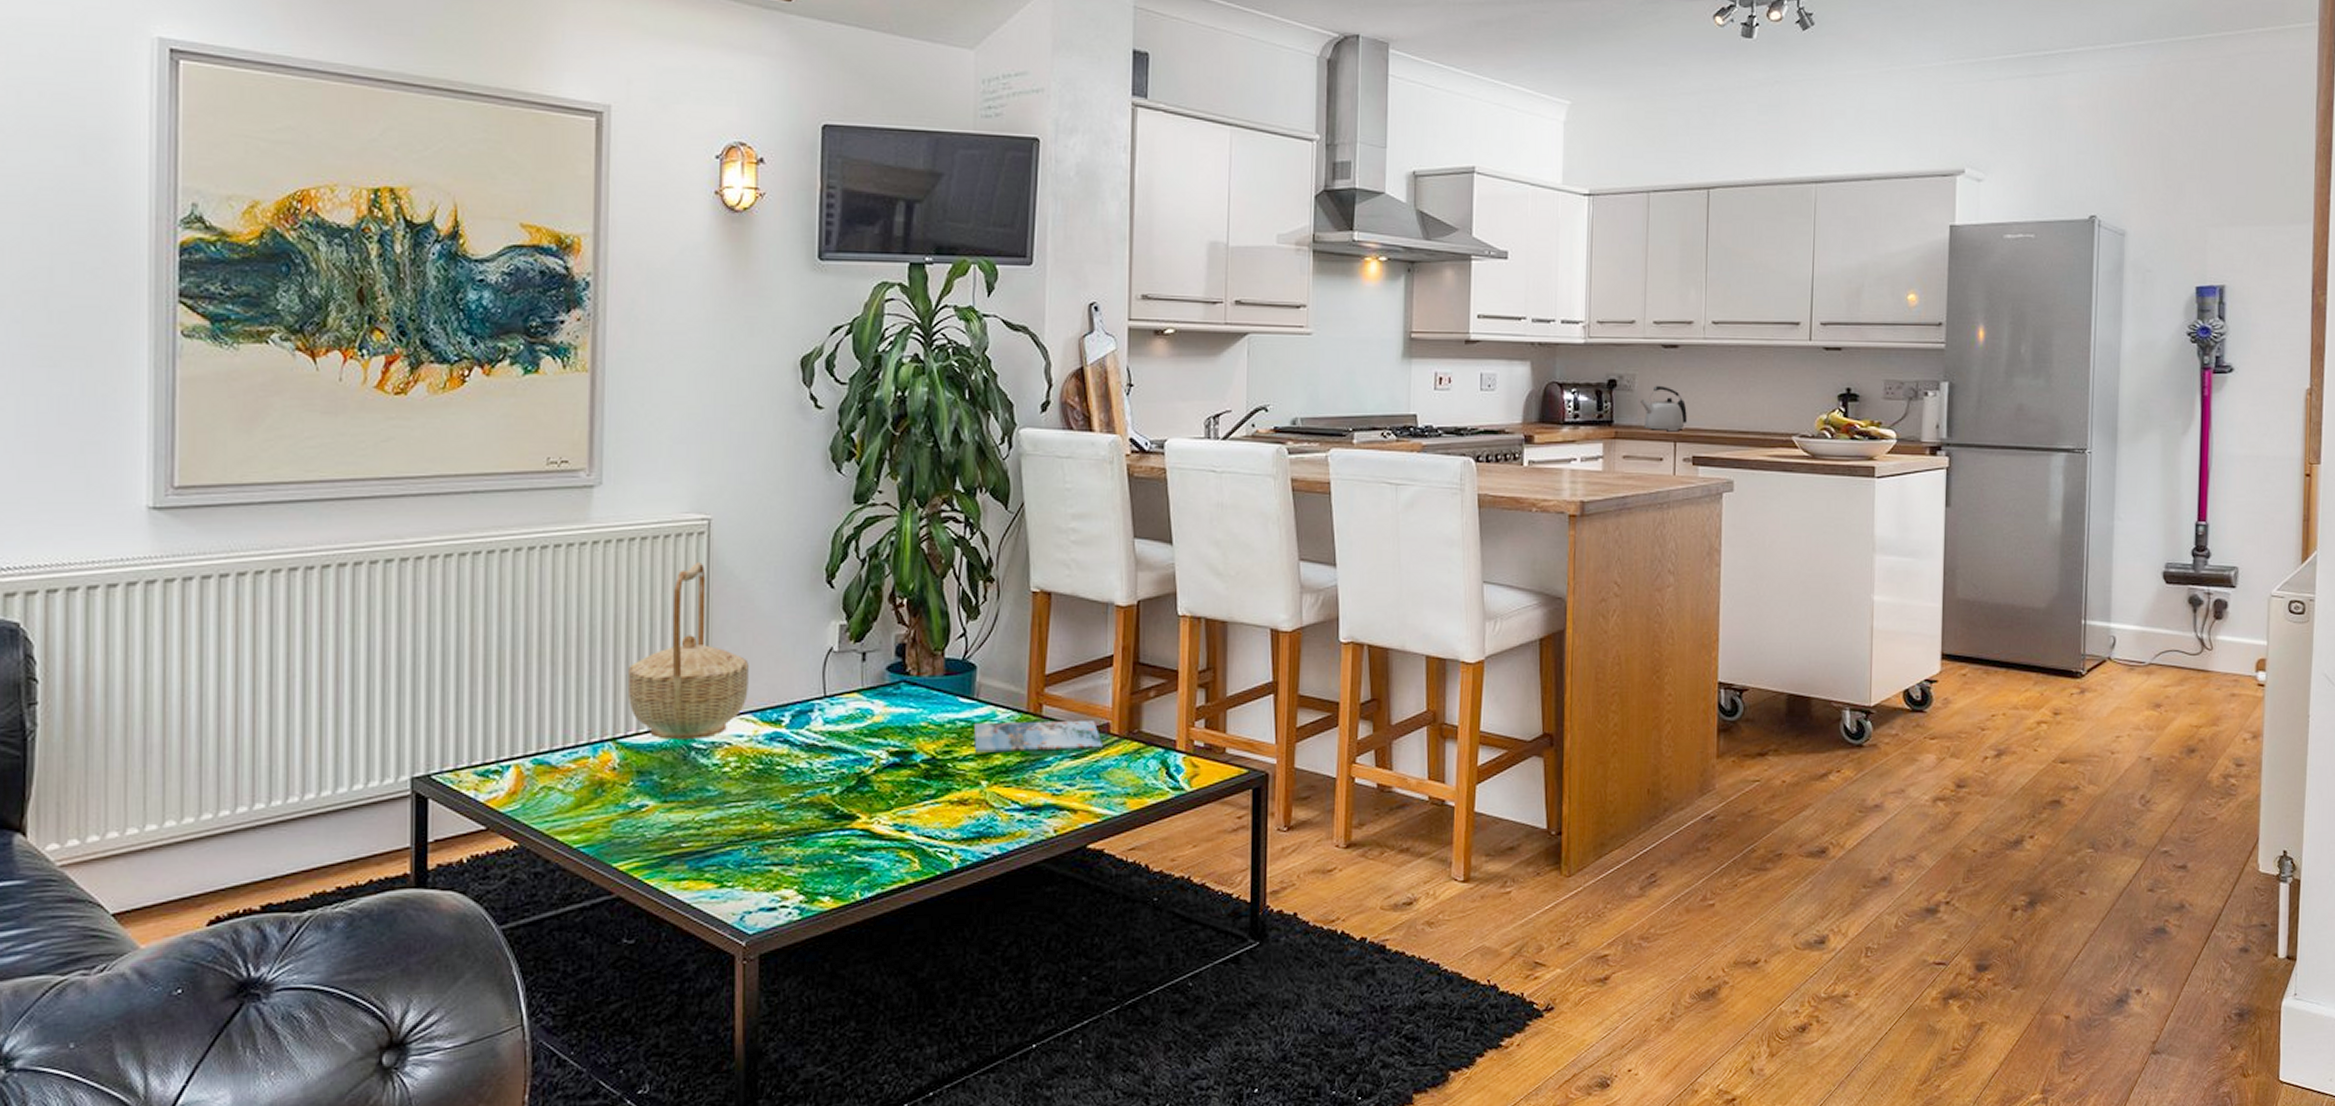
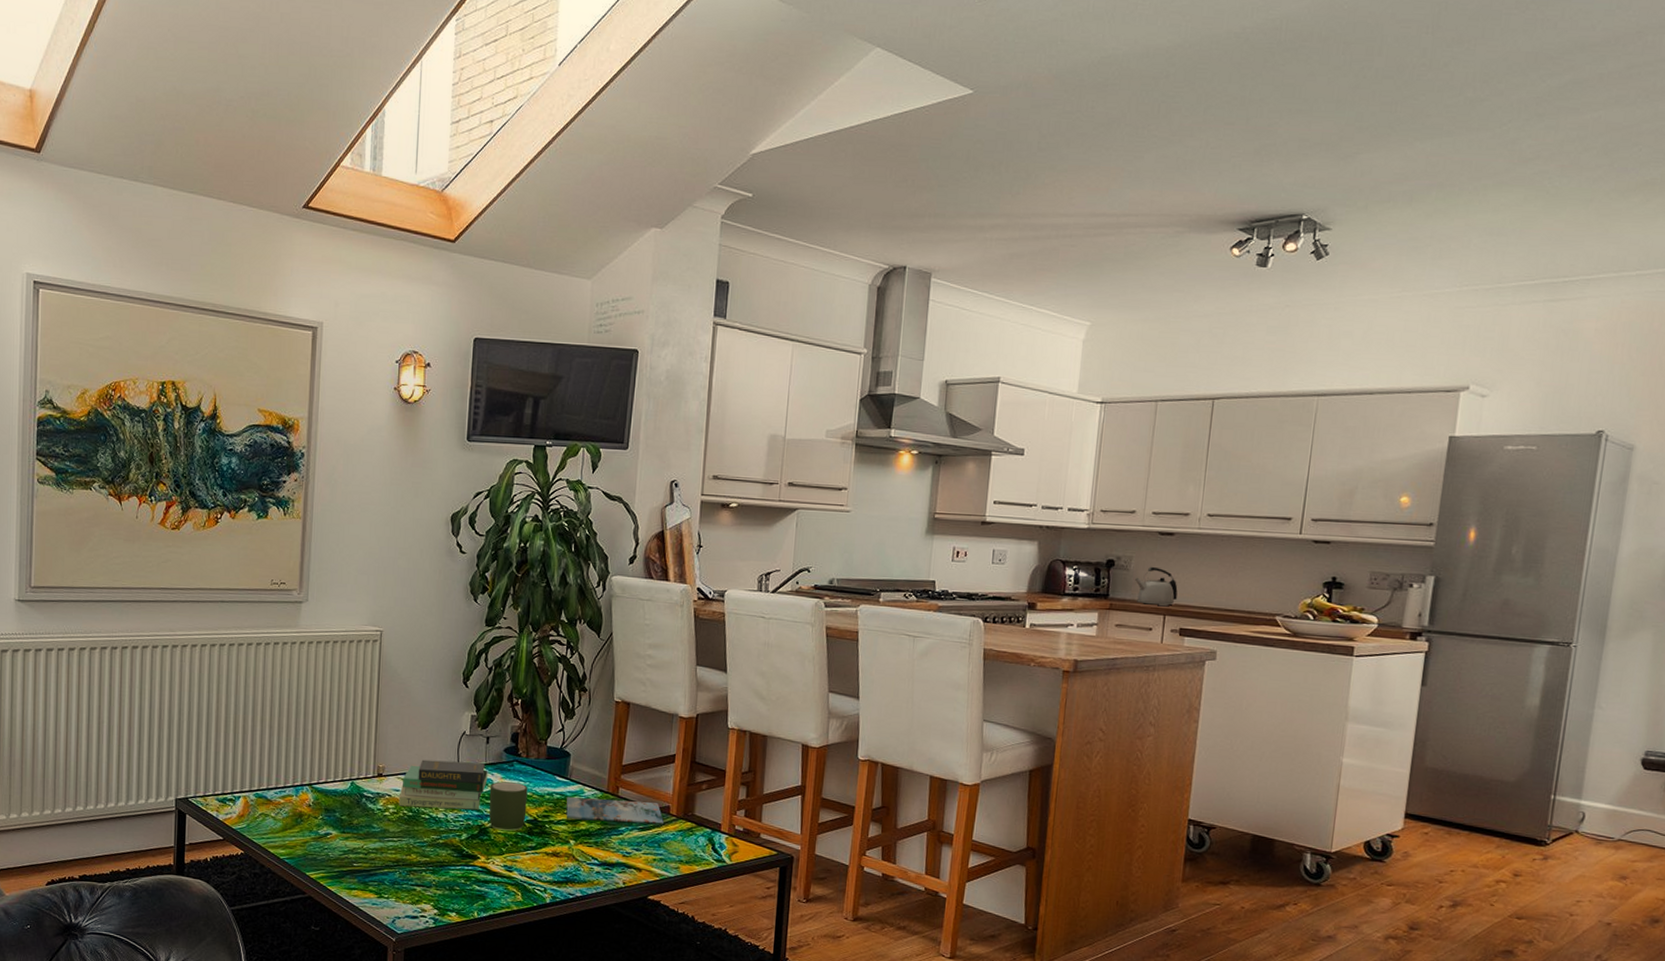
basket: present [627,562,749,739] -> none [321,662,405,790]
books: none [742,689,866,757] -> present [398,759,488,810]
mug: none [869,710,921,778] -> present [489,781,528,832]

